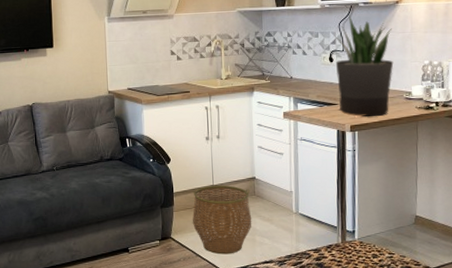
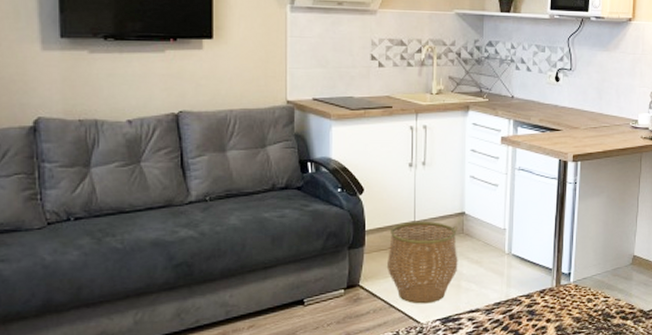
planter: present [335,14,394,117] -> none [561,29,623,146]

